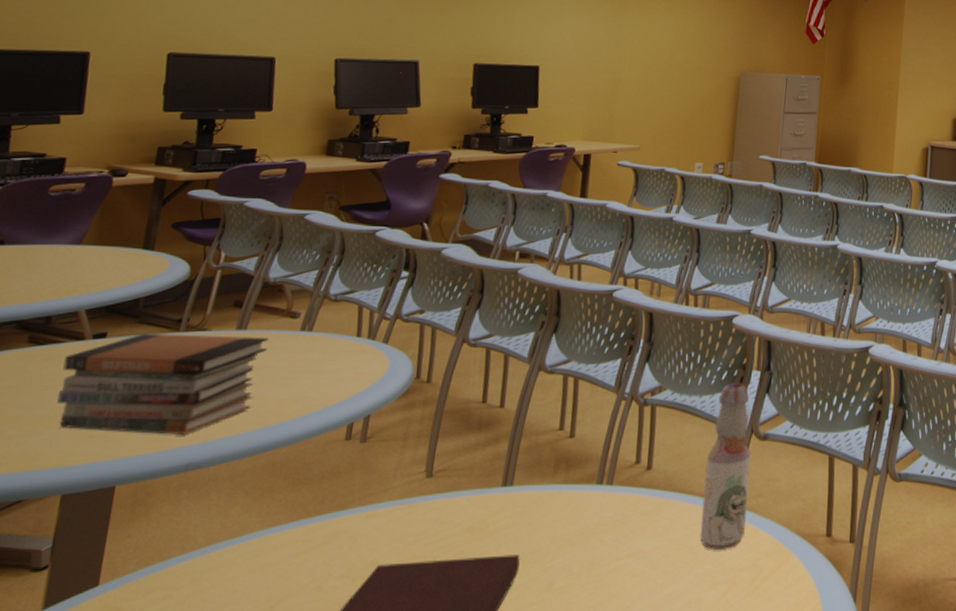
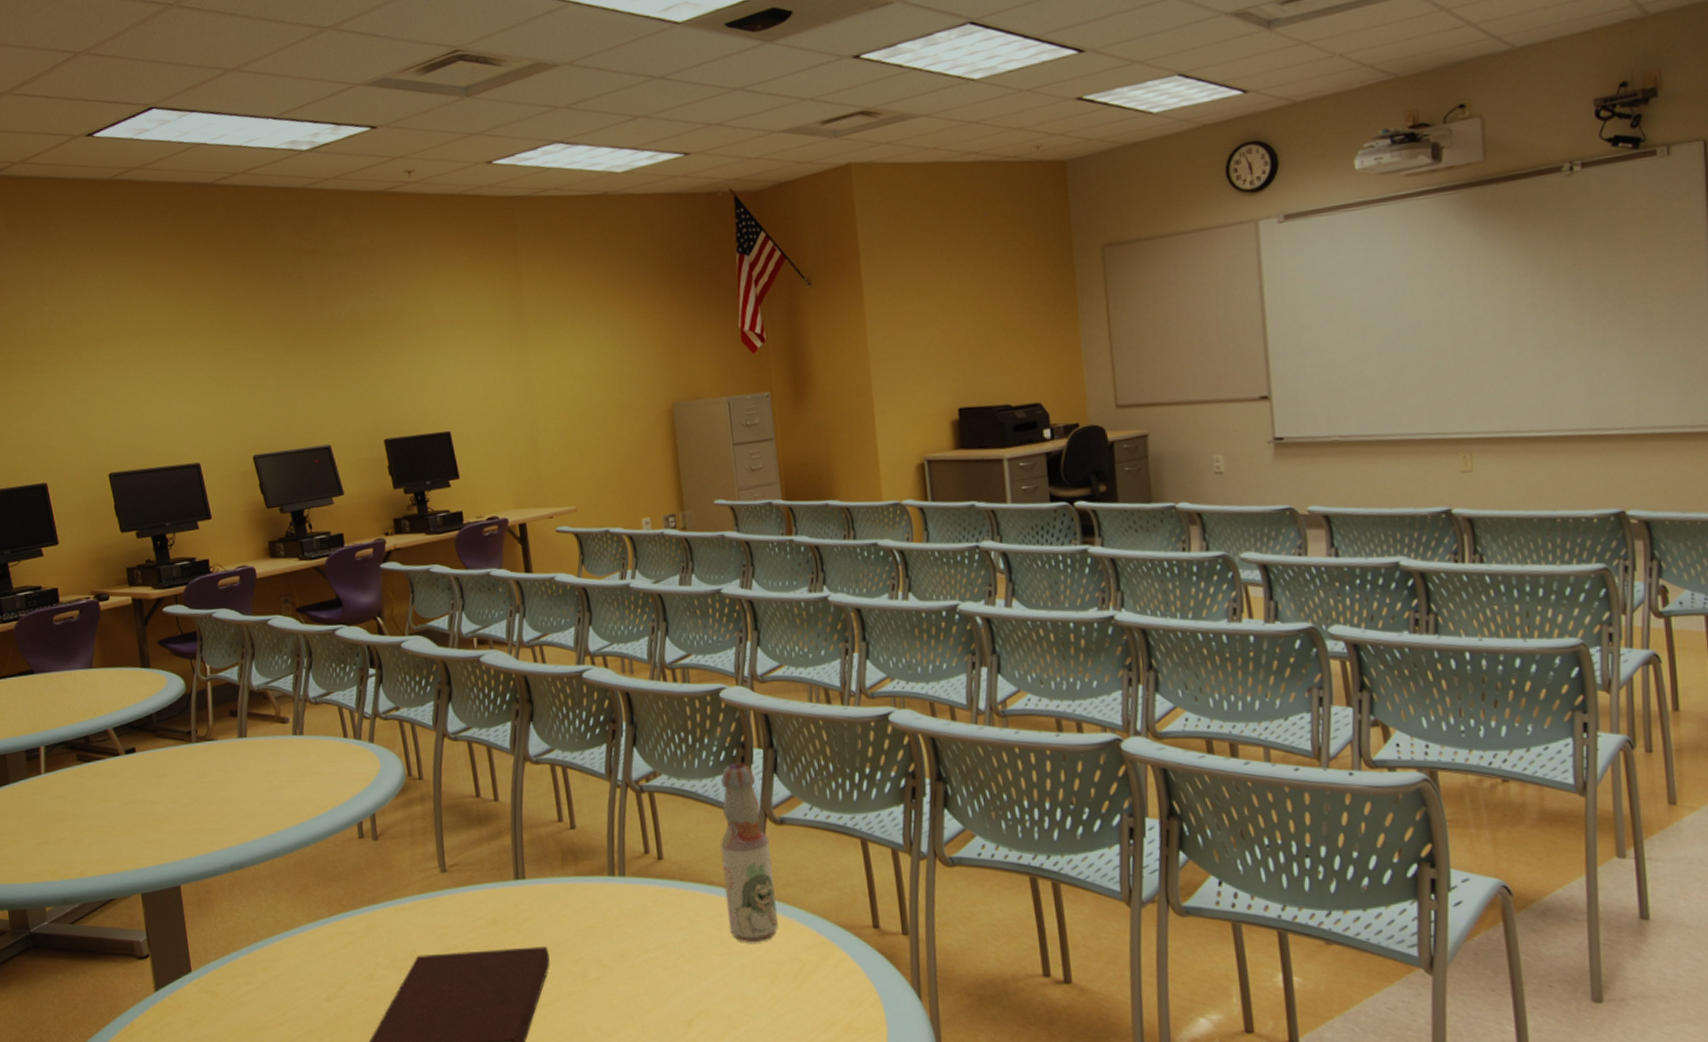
book stack: present [57,333,269,436] -> none [109,743,270,839]

